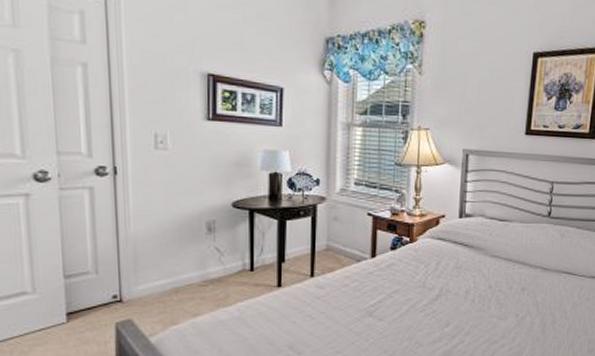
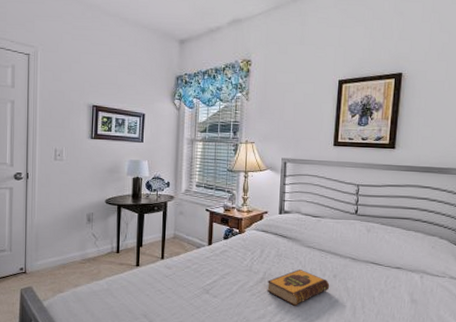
hardback book: none [443,282,517,326] -> present [266,268,330,306]

